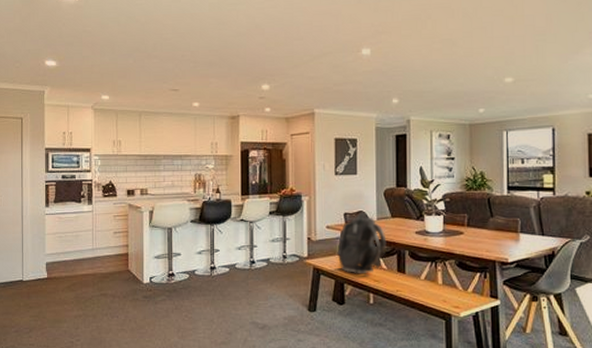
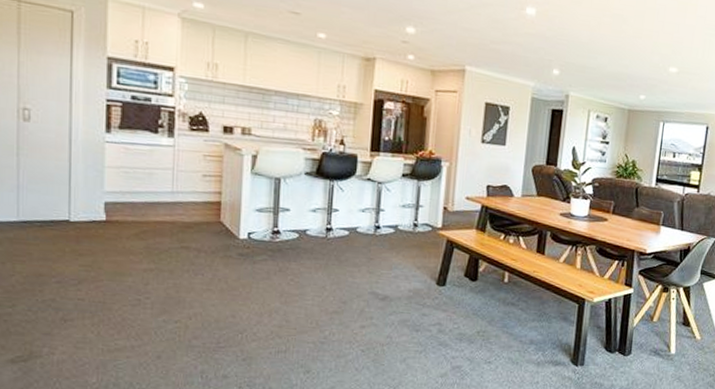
backpack: present [337,212,387,273] -> none [474,186,529,251]

